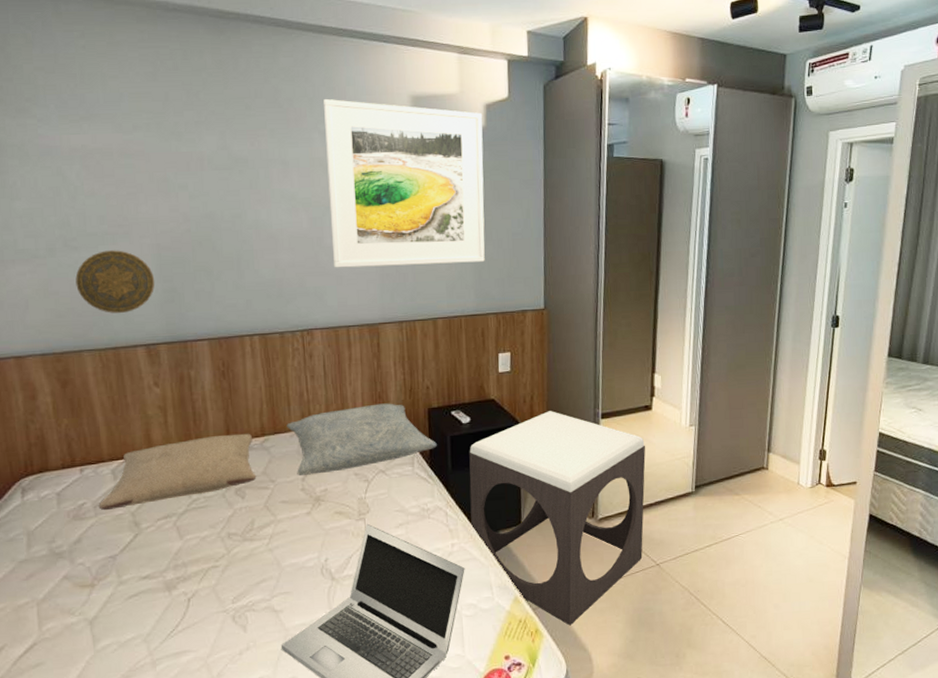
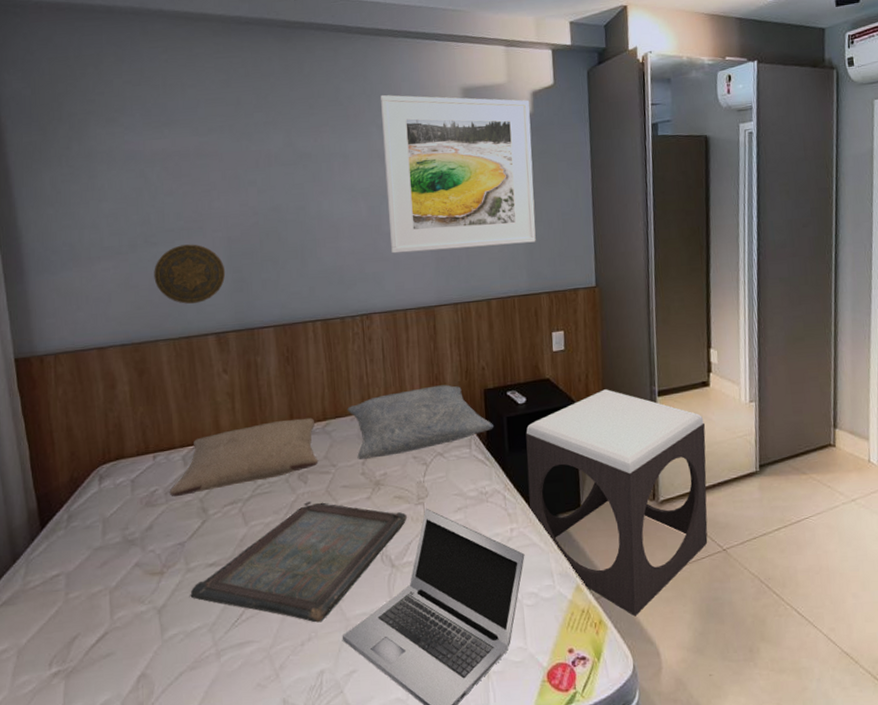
serving tray: none [123,516,348,633] -> present [190,502,407,623]

